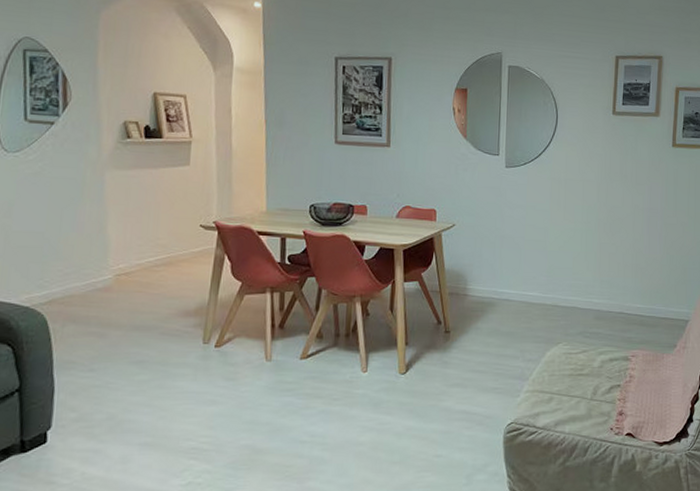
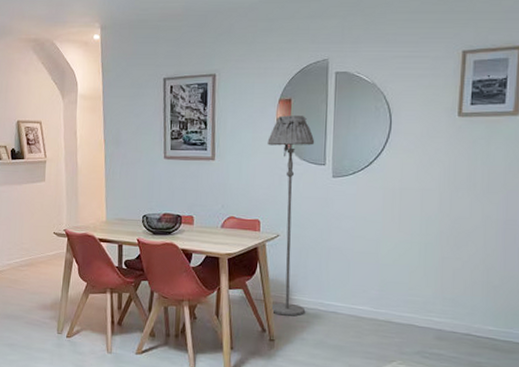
floor lamp: none [444,104,490,306] -> present [267,114,315,316]

